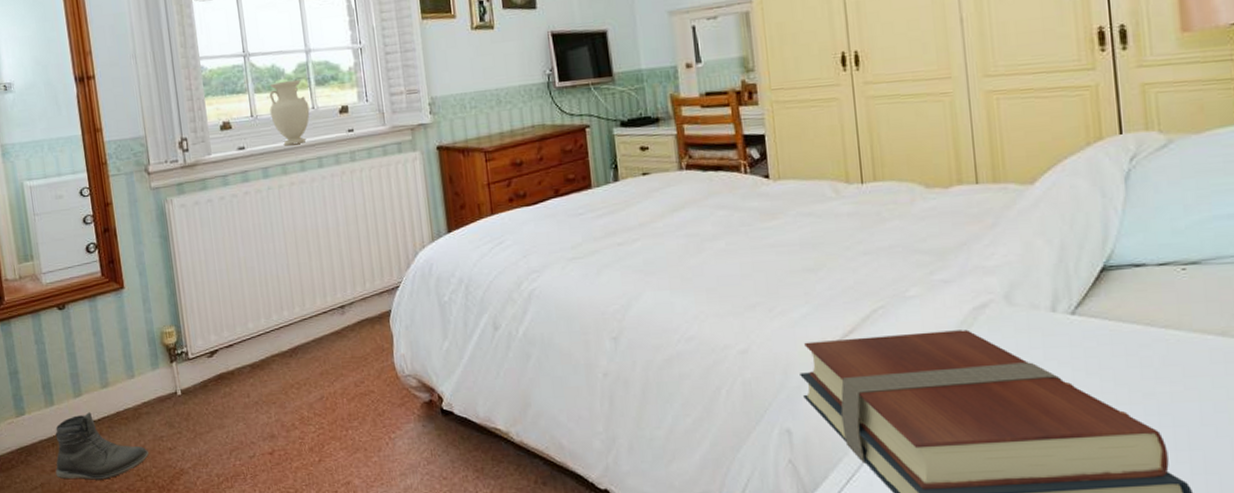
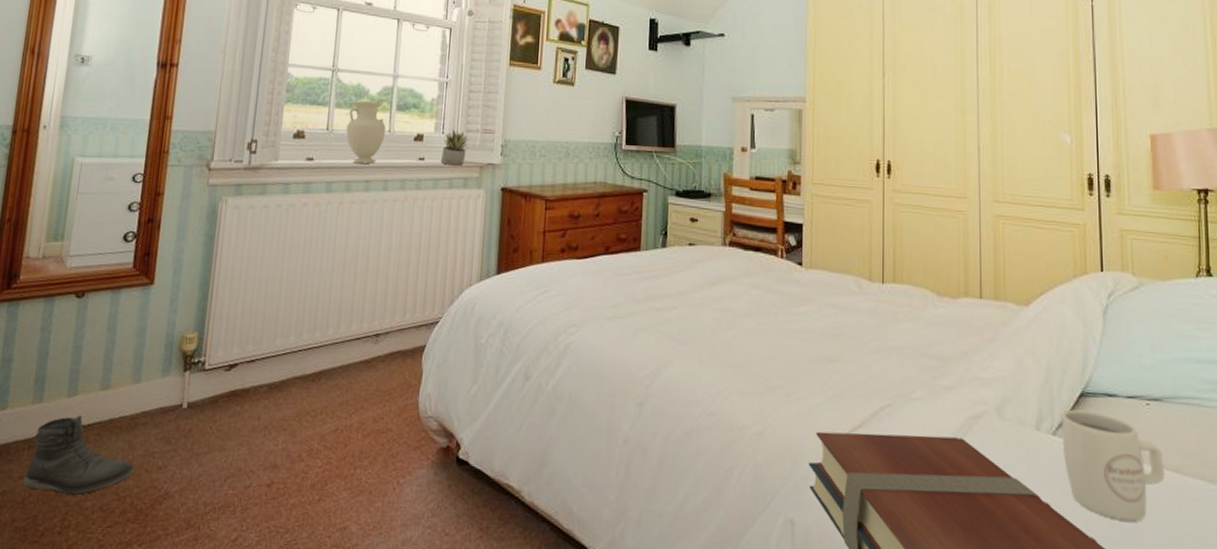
succulent plant: none [369,94,394,134] -> present [440,129,467,167]
mug: none [1080,284,1208,392] -> present [1061,409,1165,522]

